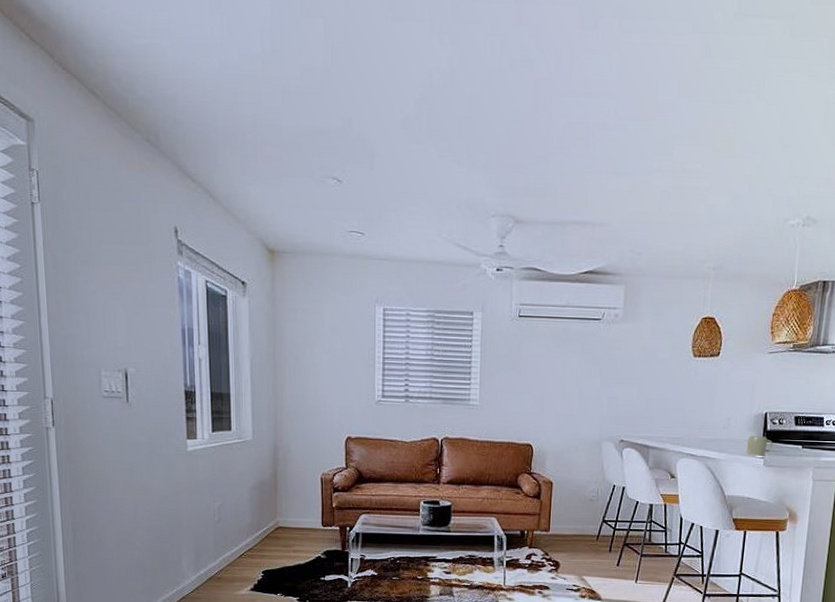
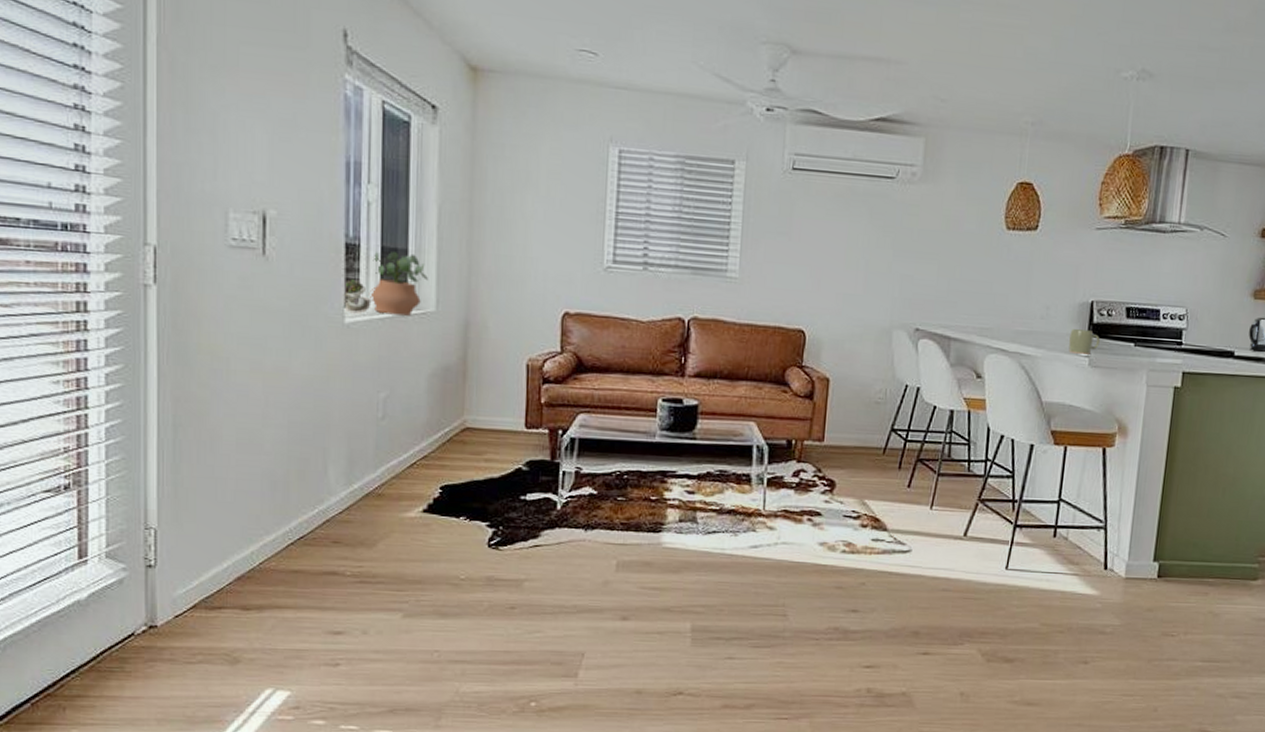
succulent plant: none [185,418,206,446] -> present [343,280,372,317]
potted plant: none [203,395,246,445] -> present [368,250,428,317]

